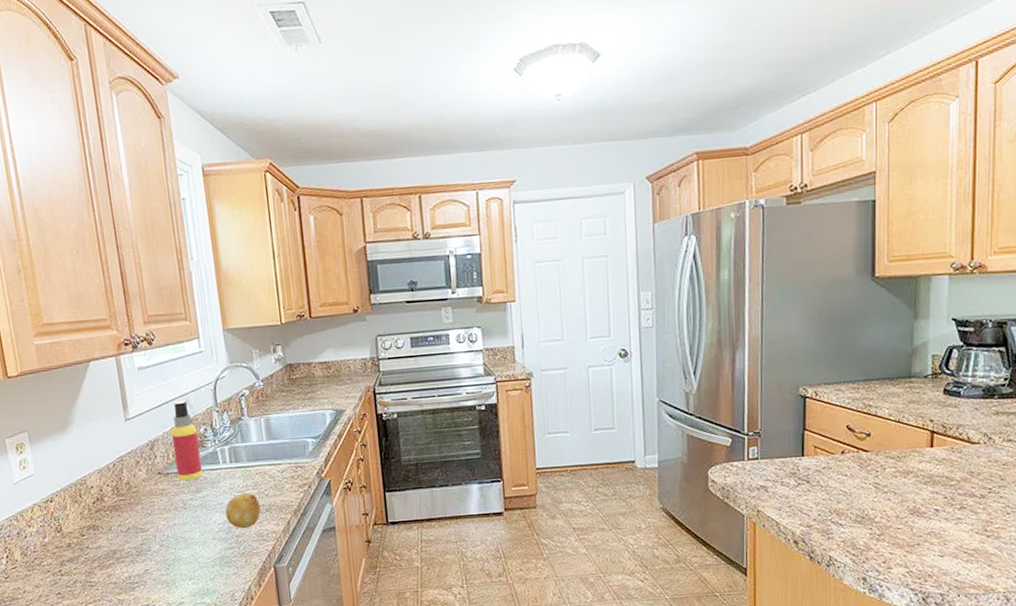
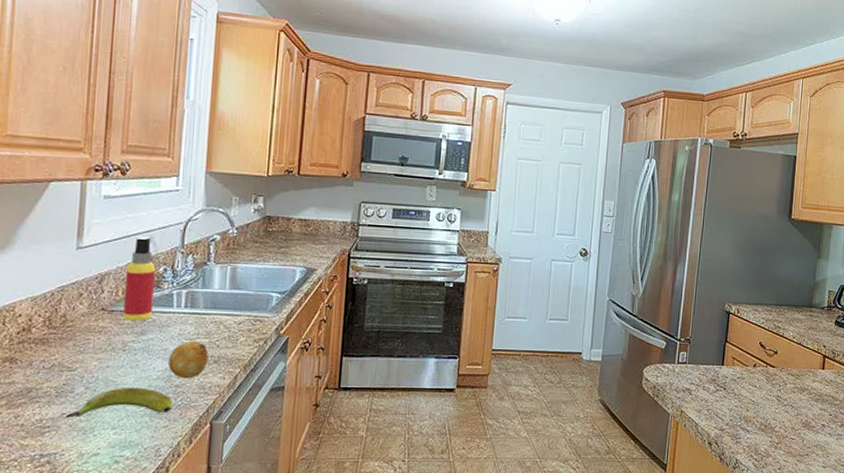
banana: none [148,540,238,574] -> present [65,387,173,419]

